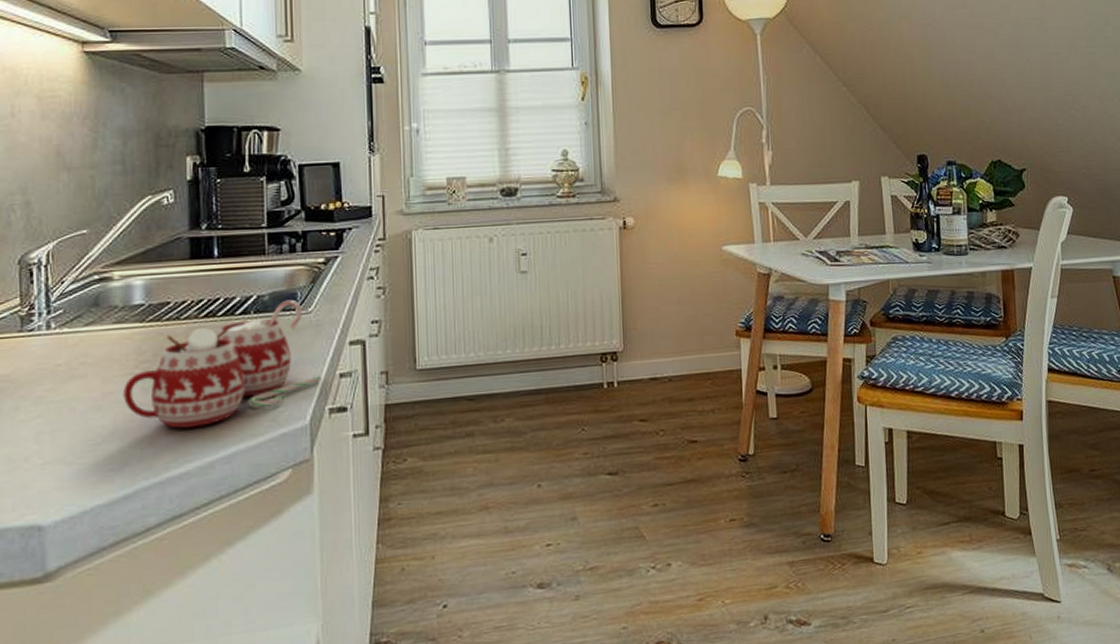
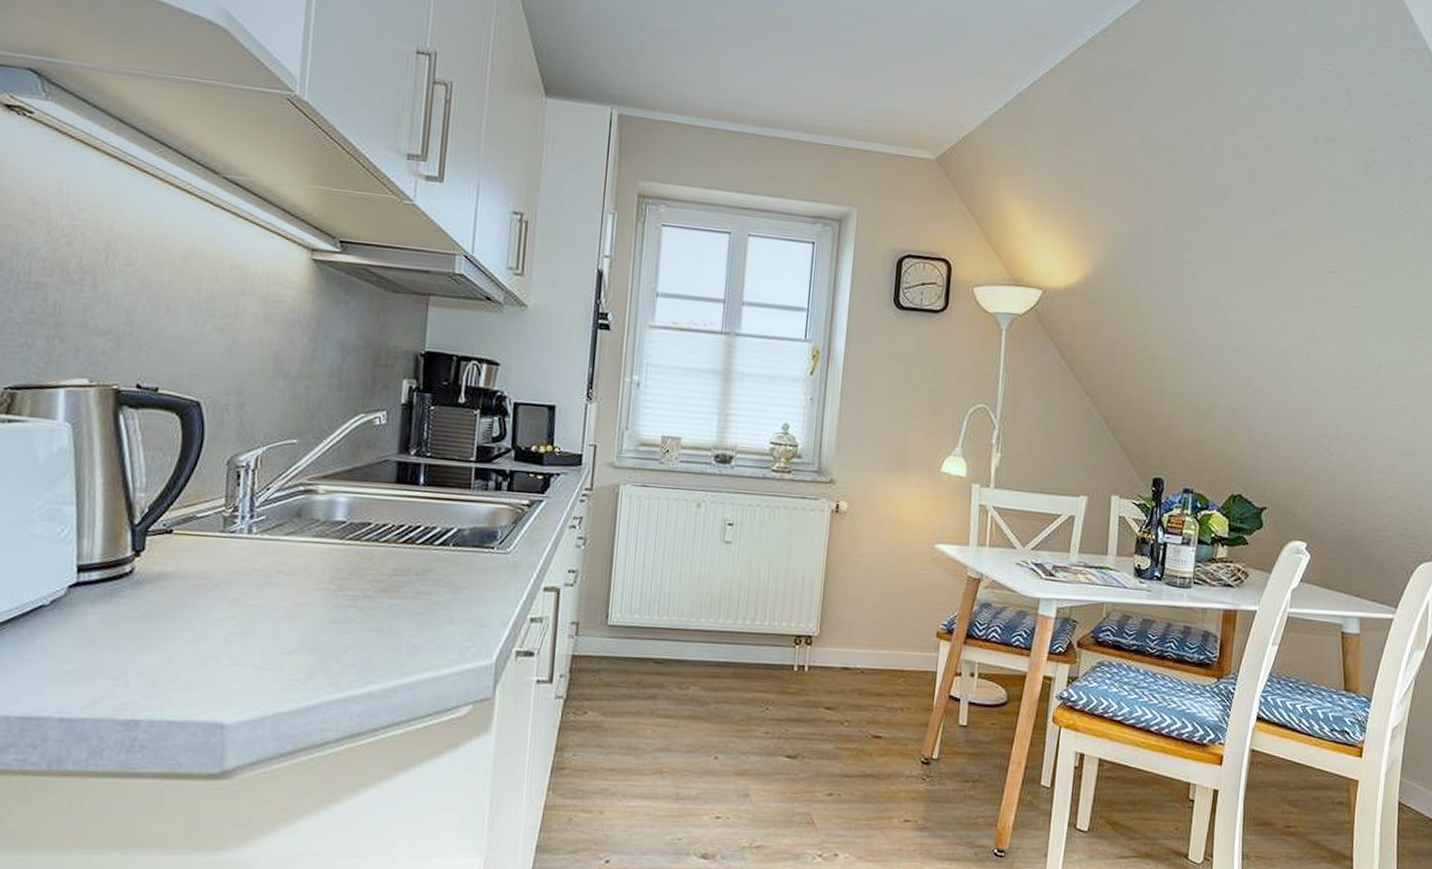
mug: present [123,299,322,429] -> none [315,537,512,651]

